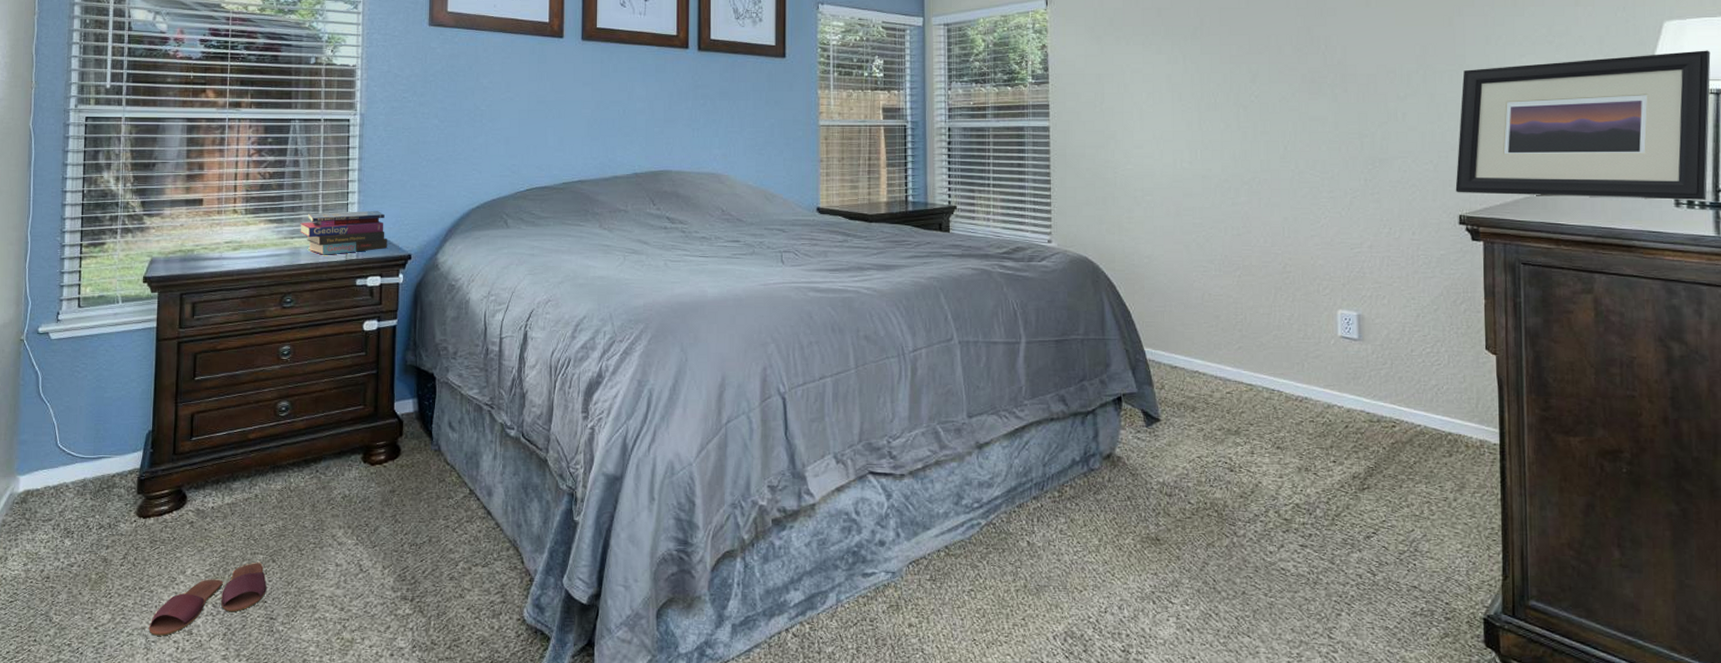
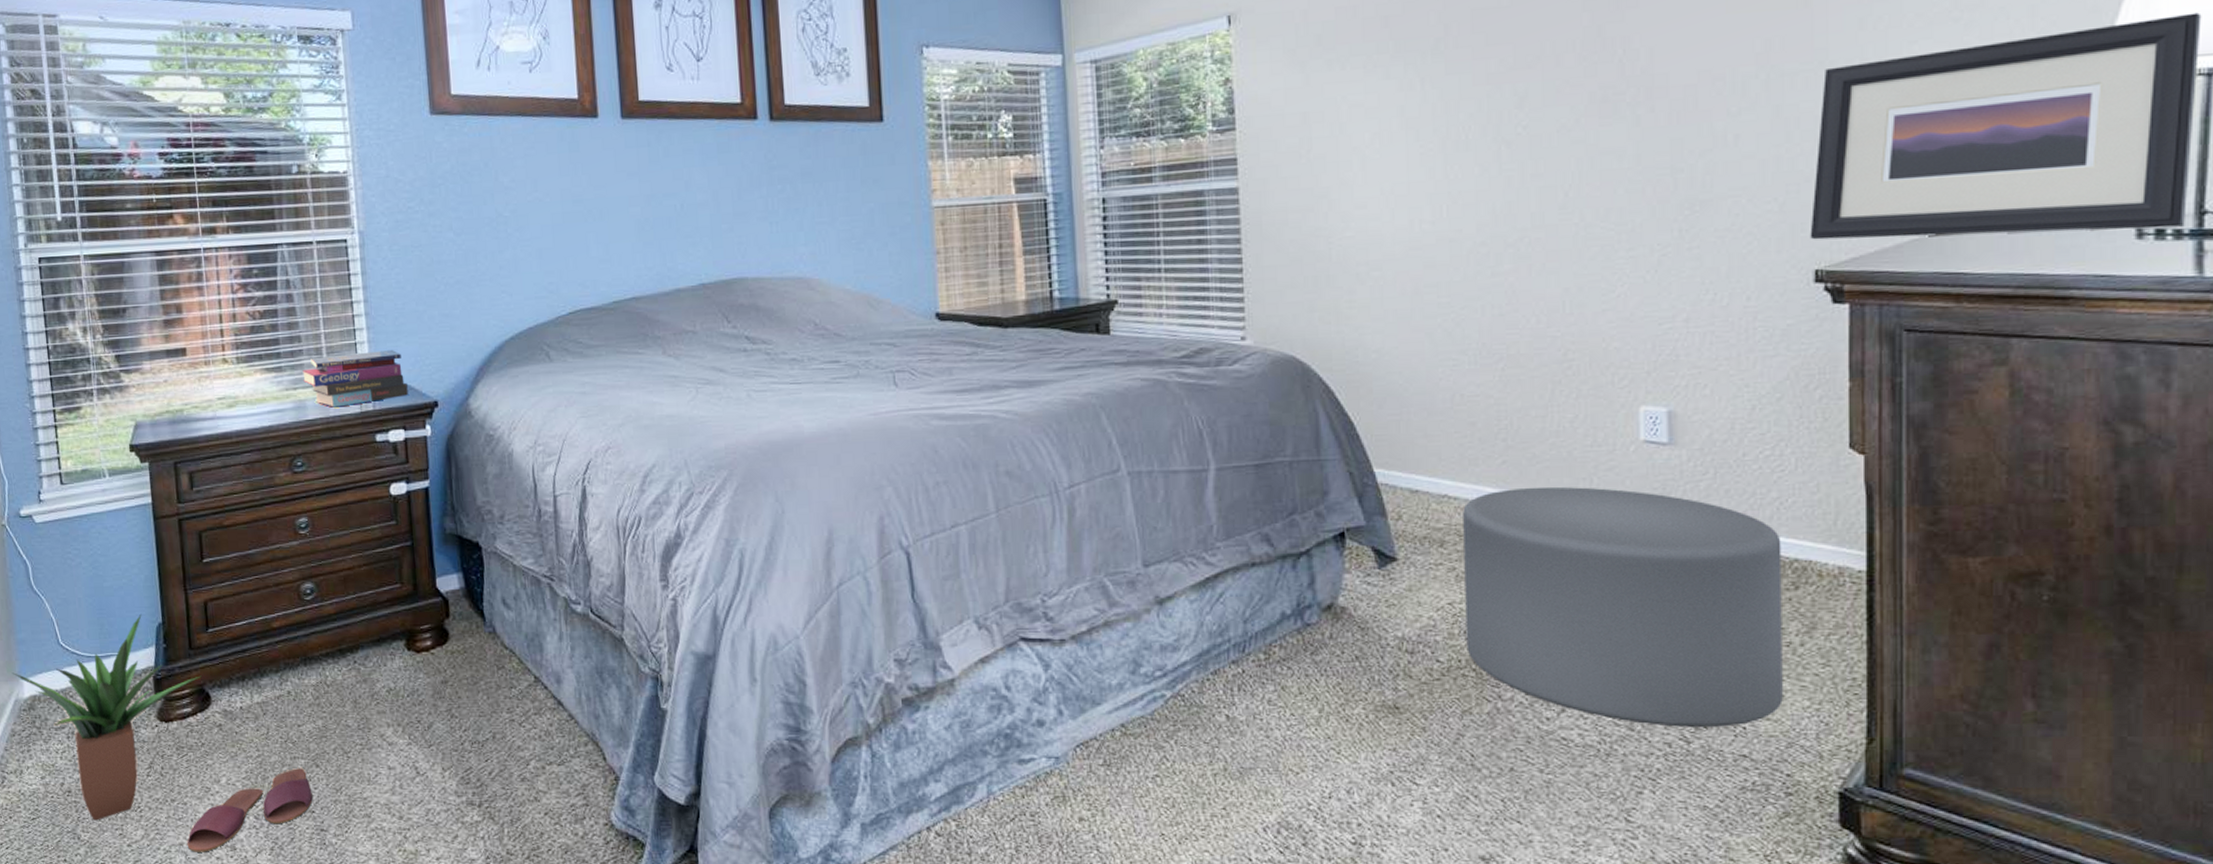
potted plant: none [10,421,181,605] -> present [12,613,202,821]
pouf: none [1209,368,1442,563] -> present [1463,486,1783,727]

